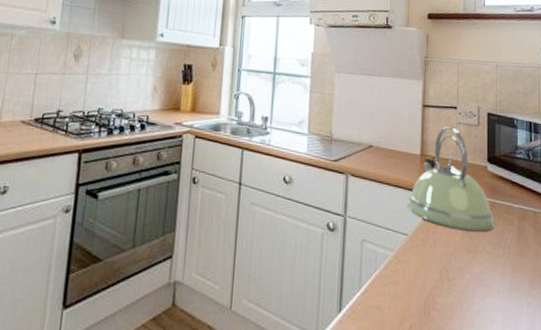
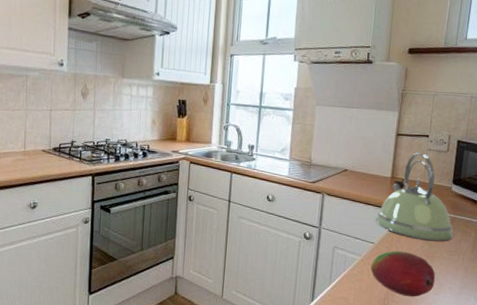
fruit: none [406,244,481,304] -> present [370,250,436,297]

